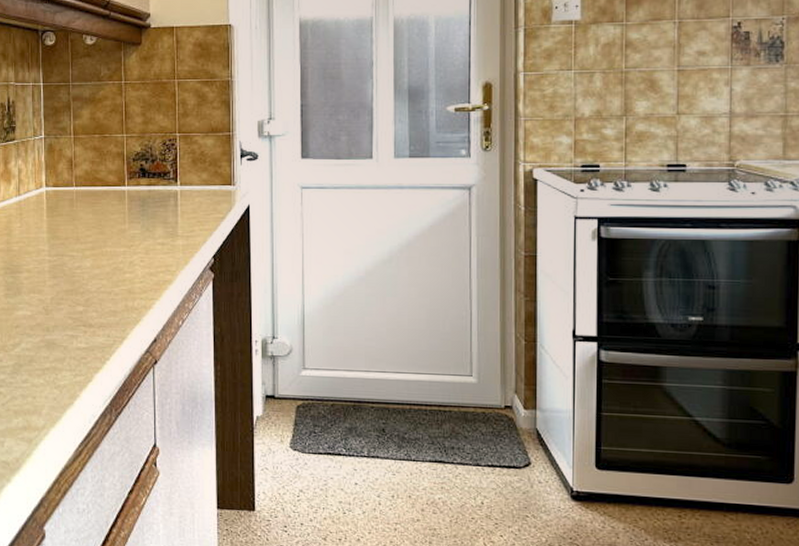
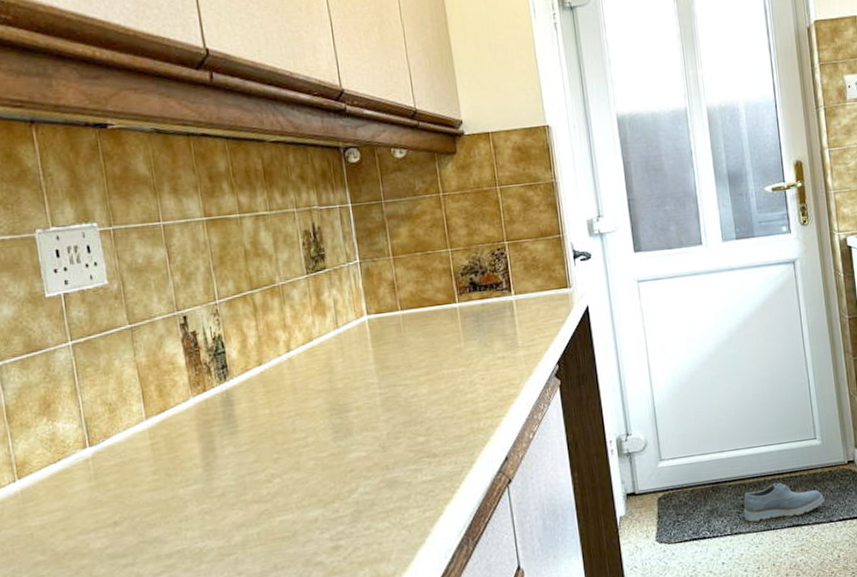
shoe: none [384,413,473,452] -> present [743,482,825,522]

